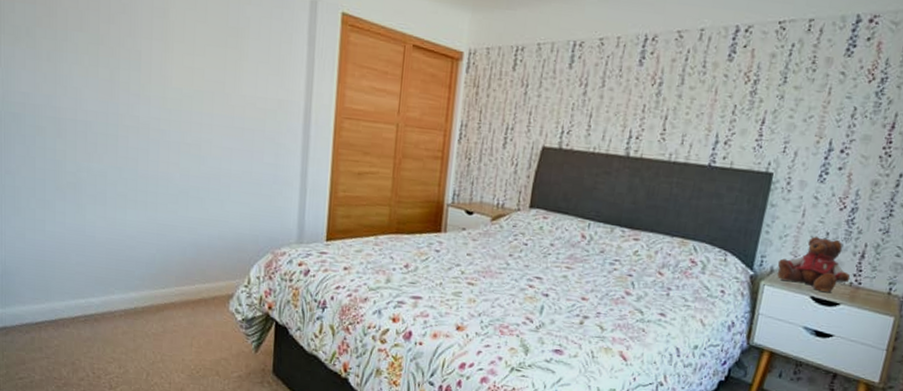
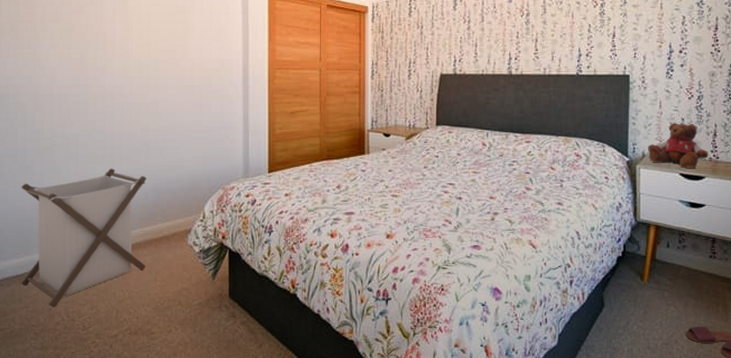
laundry basket: none [41,215,185,361] -> present [21,168,147,307]

